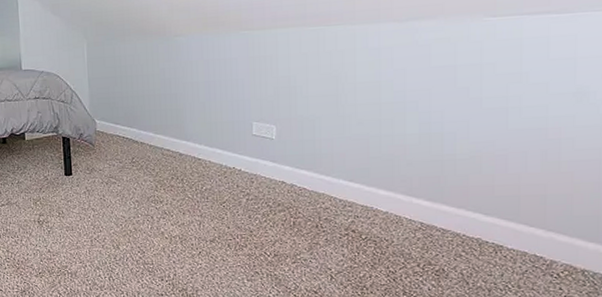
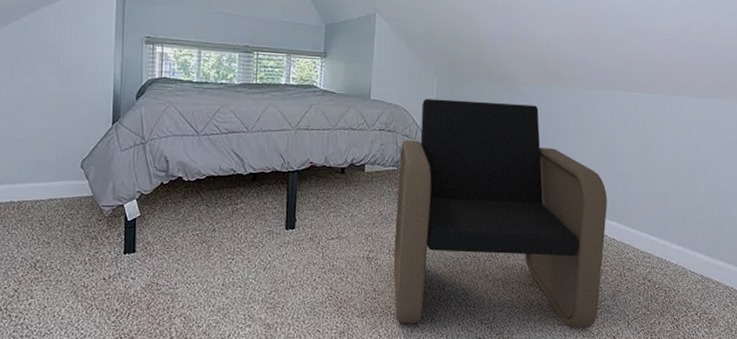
armchair: none [57,55,294,283] -> present [393,98,608,328]

